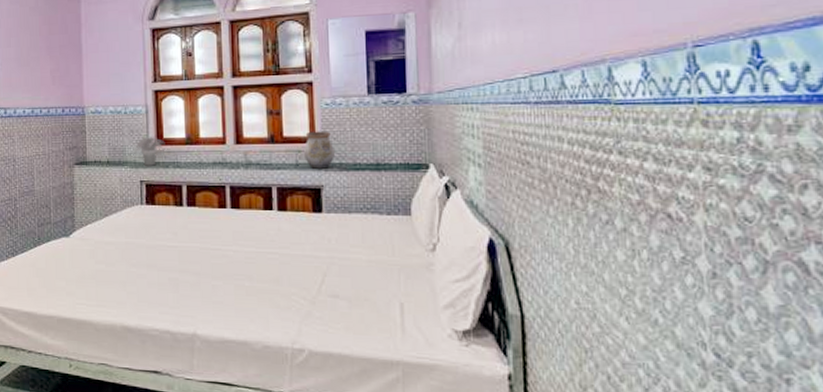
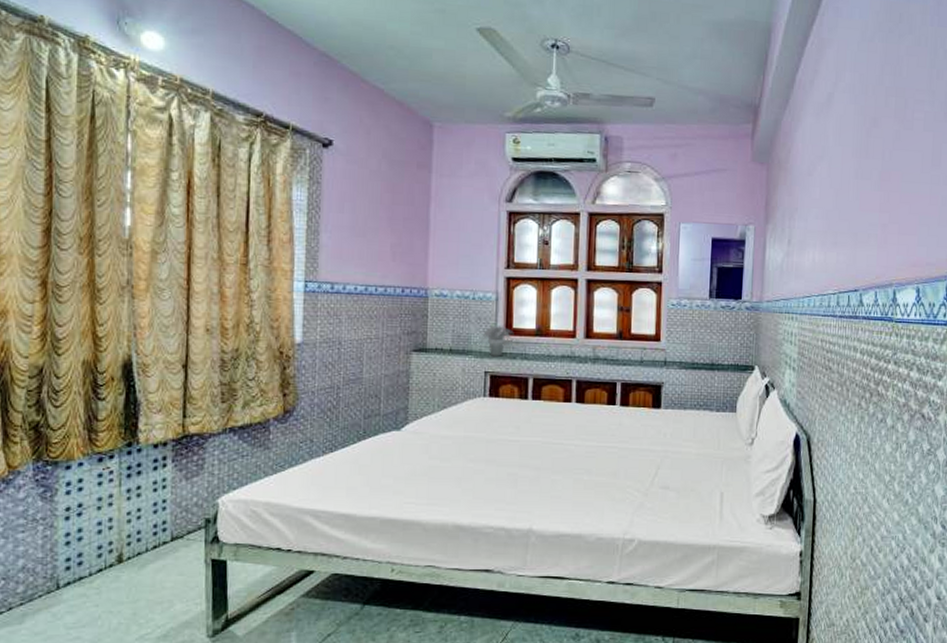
vase: present [303,131,334,170] -> none [648,330,676,368]

